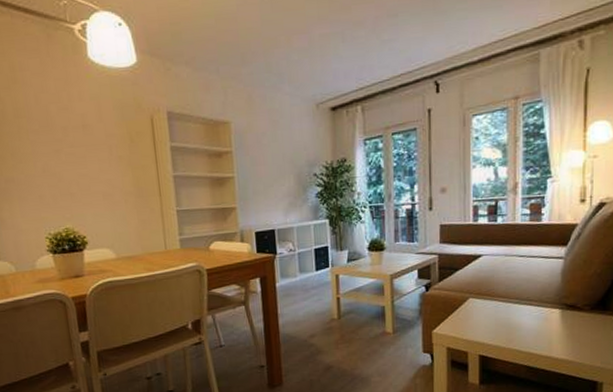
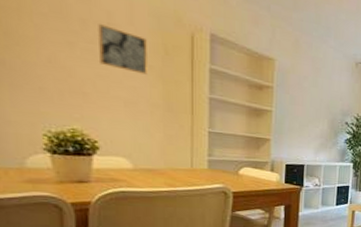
wall art: none [75,127,118,166] -> present [98,24,147,75]

